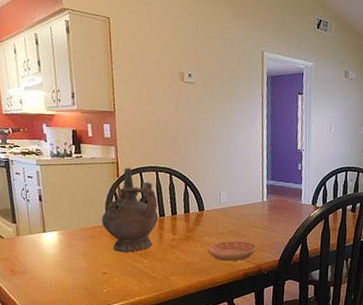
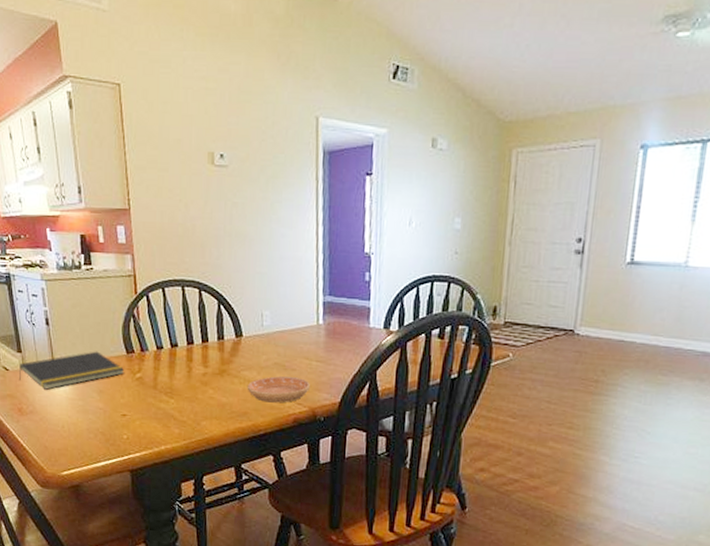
notepad: none [13,222,107,254] -> present [19,351,125,390]
ceremonial vessel: present [102,167,159,252] -> none [119,281,186,390]

